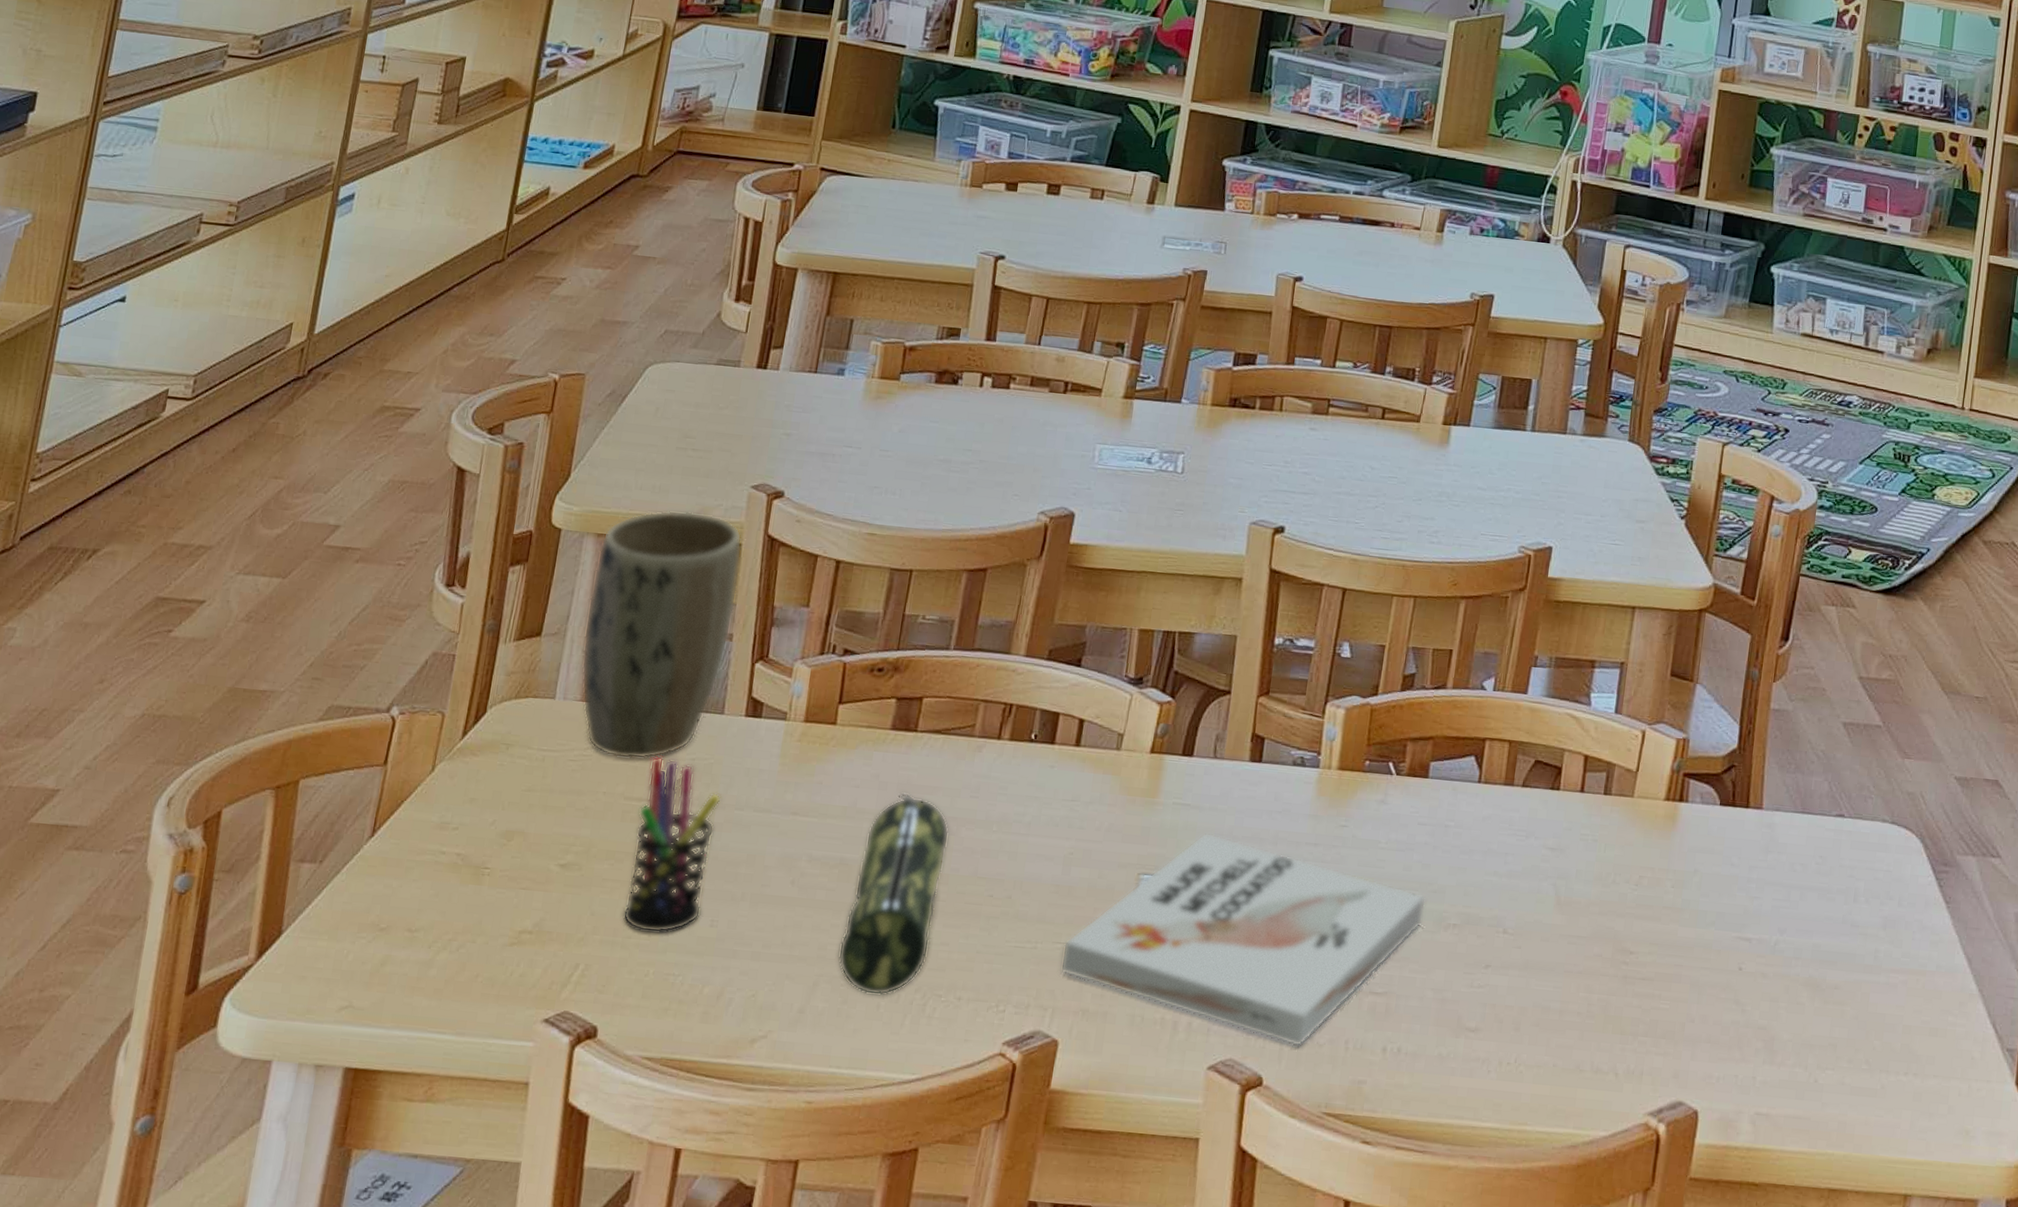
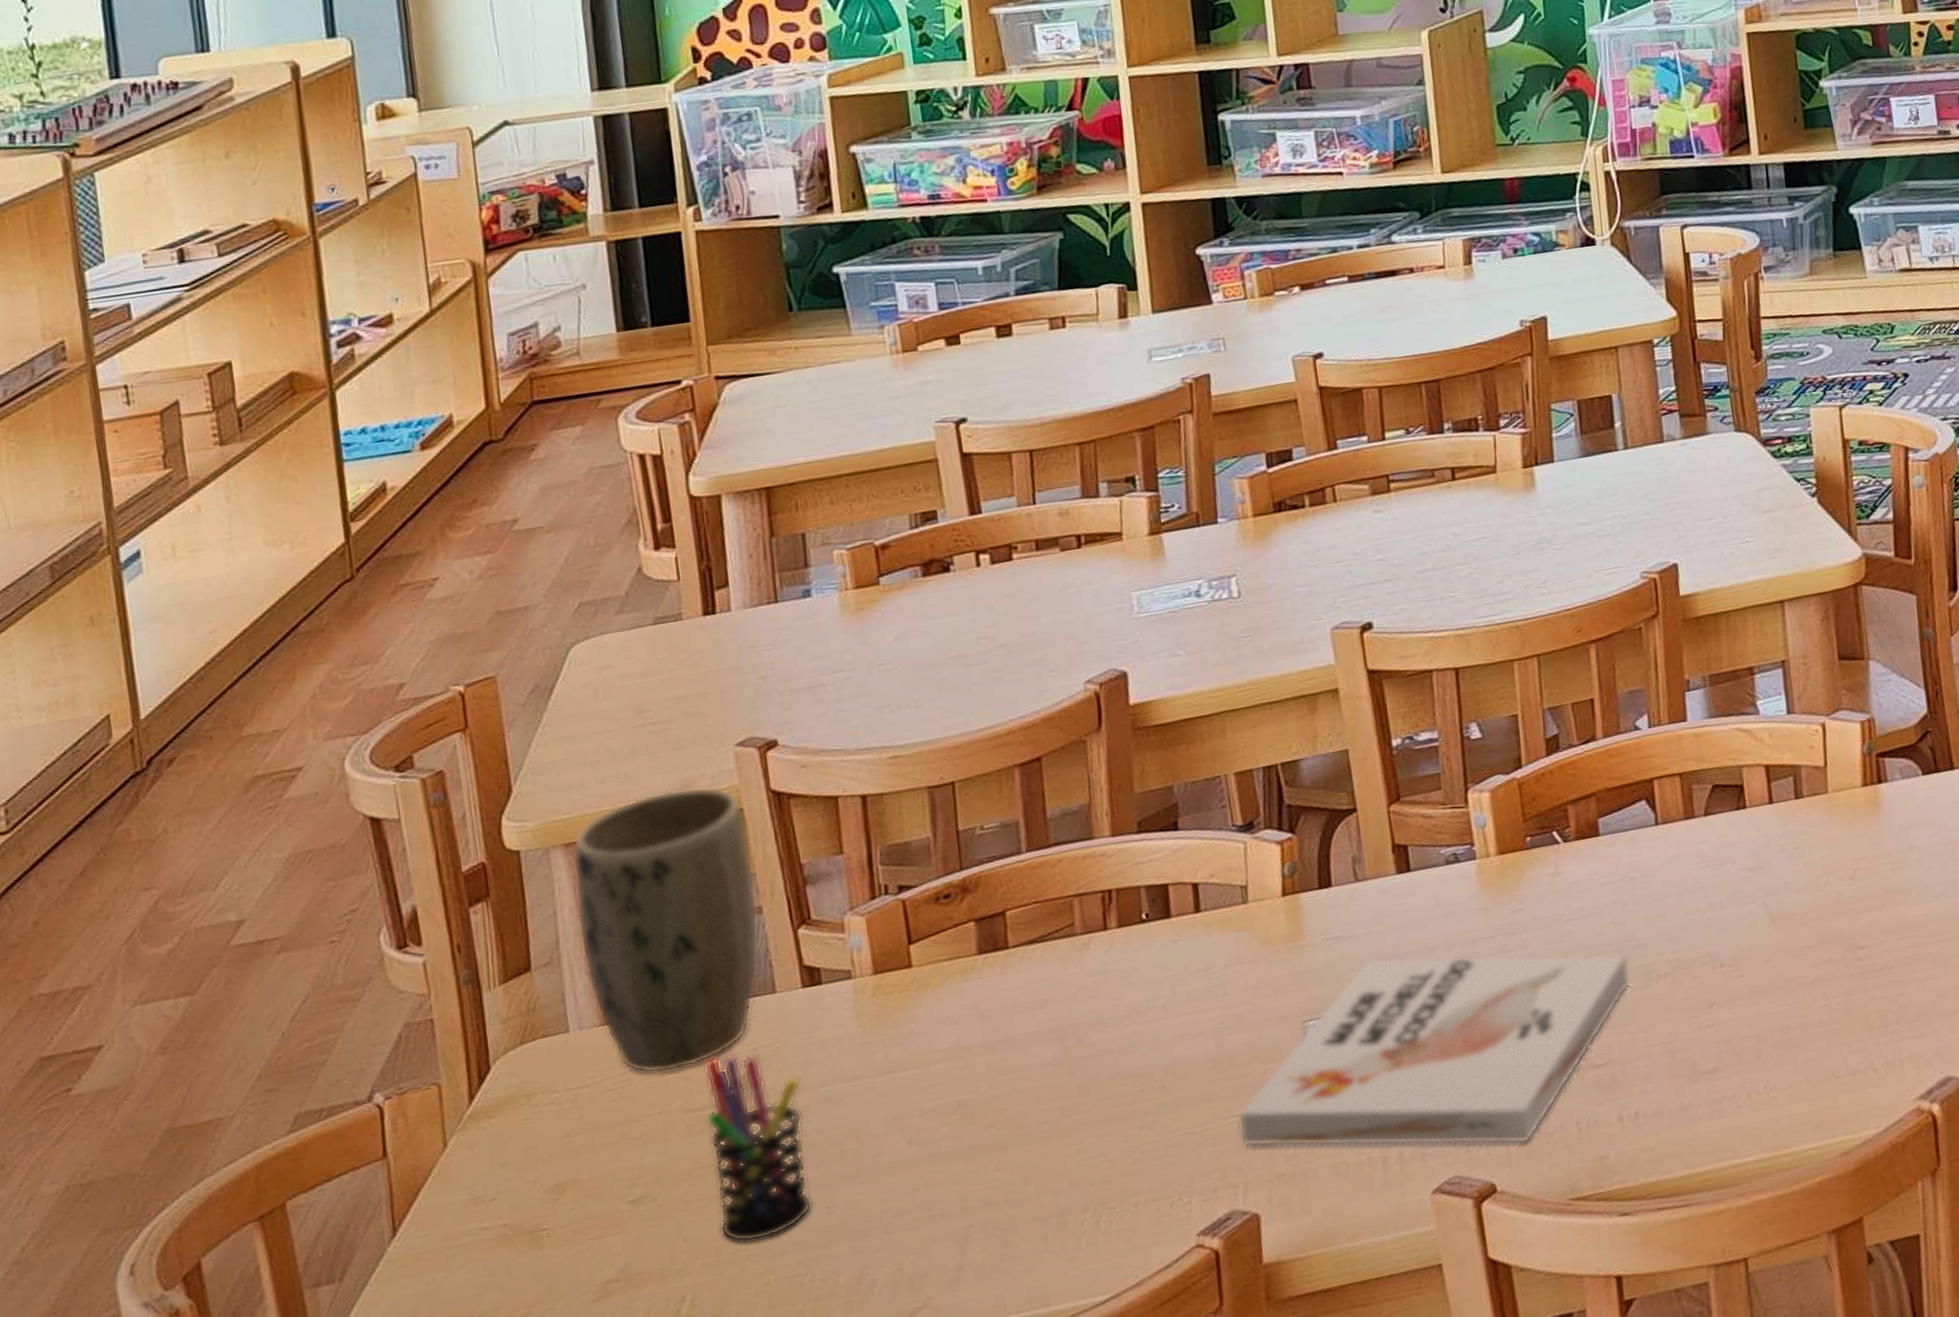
pencil case: present [838,792,950,996] -> none [981,1013,1088,1231]

